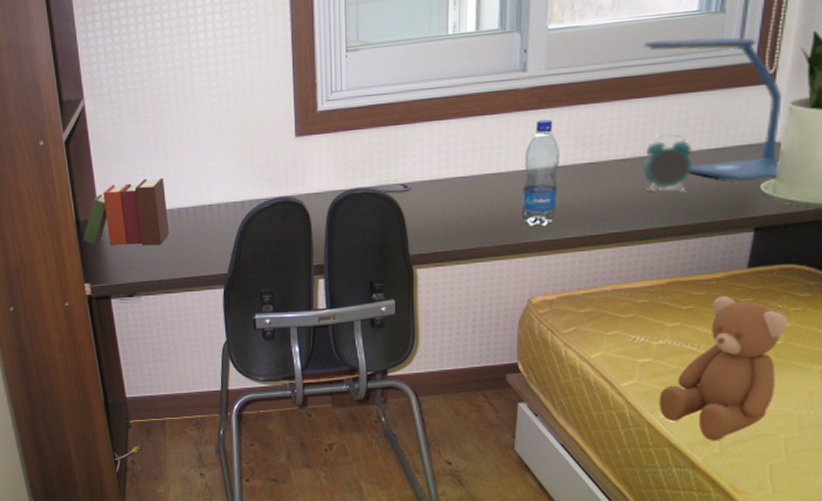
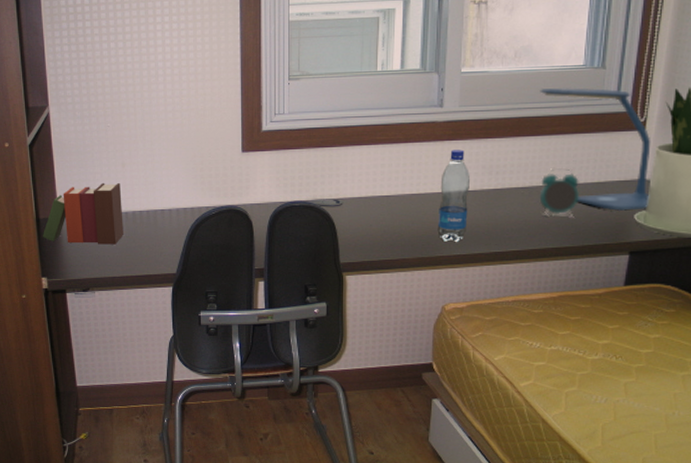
teddy bear: present [659,296,788,441] -> none [552,310,656,436]

